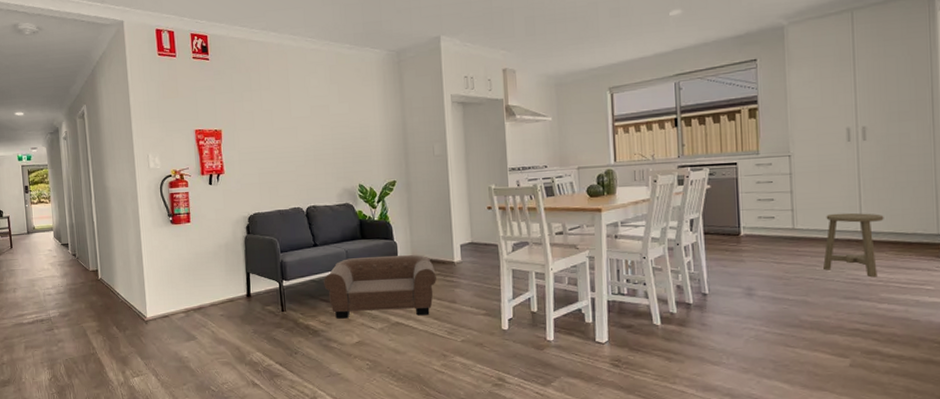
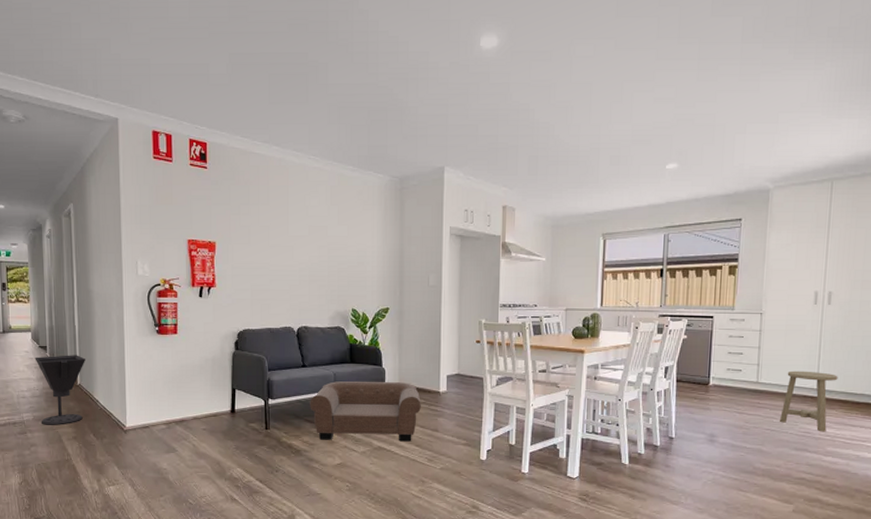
umbrella stand: none [58,250,105,321] -> present [35,355,85,425]

